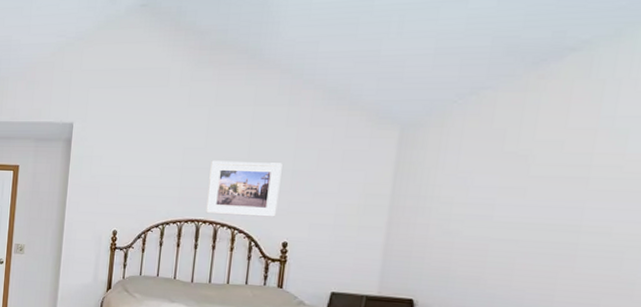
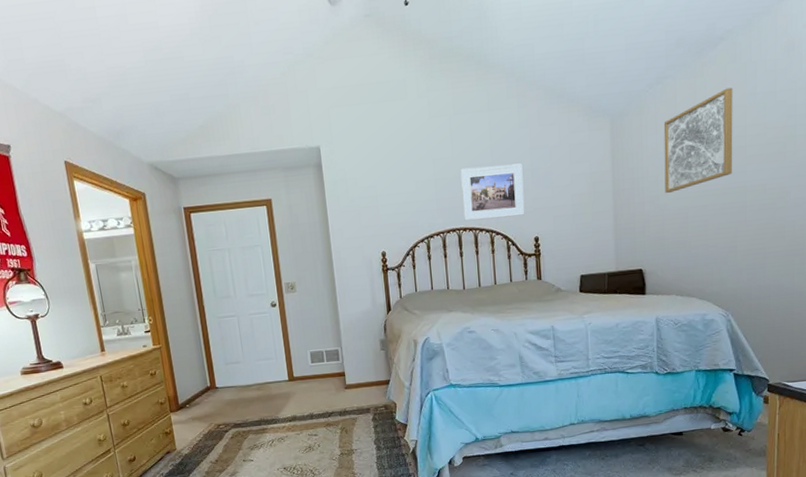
wall art: none [460,107,580,220] -> present [663,87,733,194]

